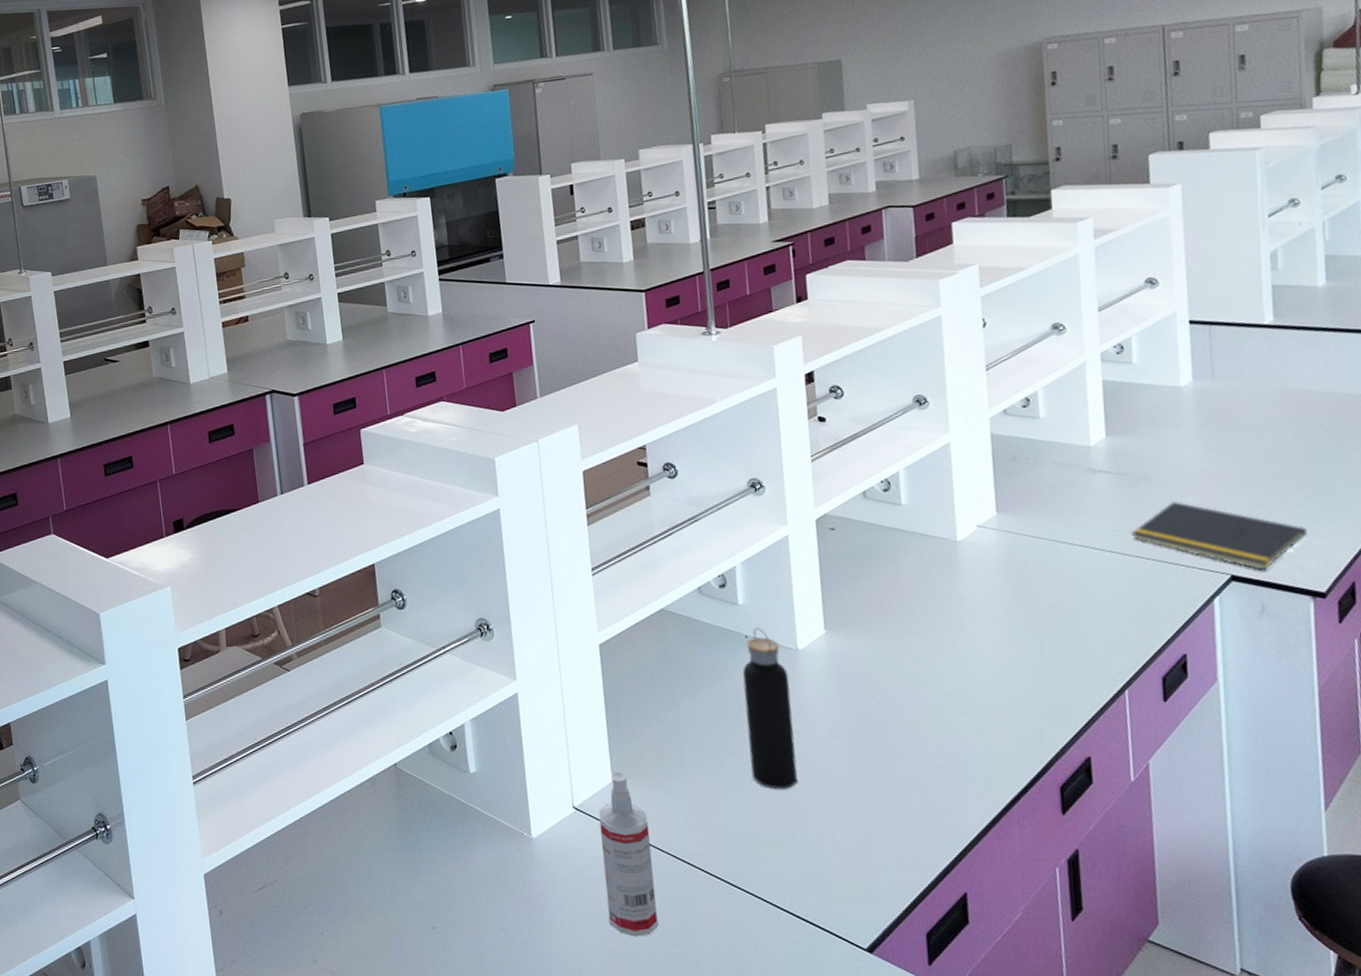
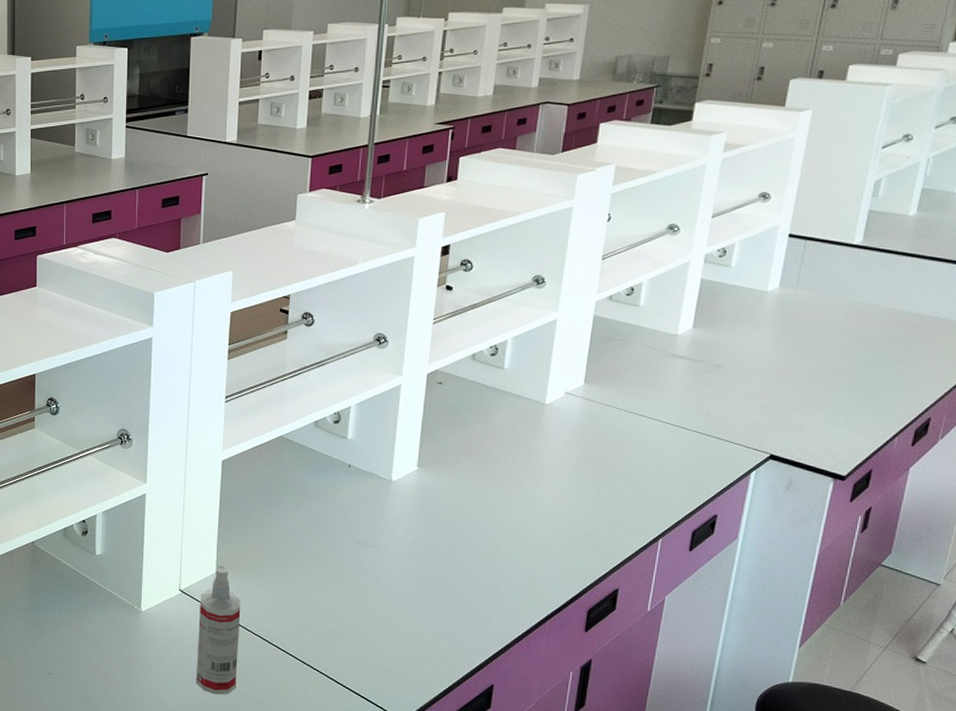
water bottle: present [742,627,798,790] -> none [334,459,380,592]
notepad: present [1130,501,1308,570] -> none [694,389,843,453]

